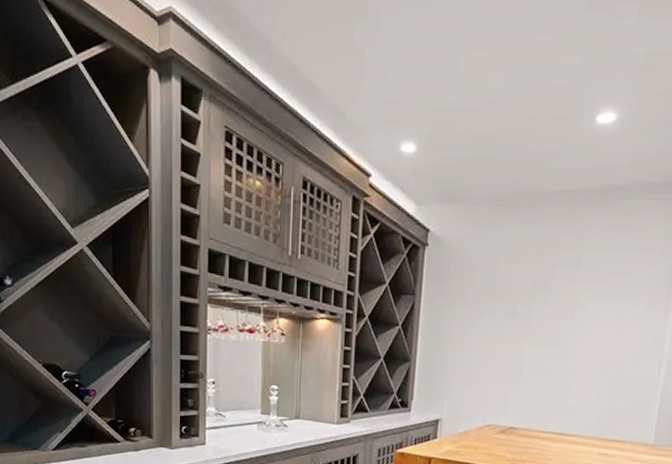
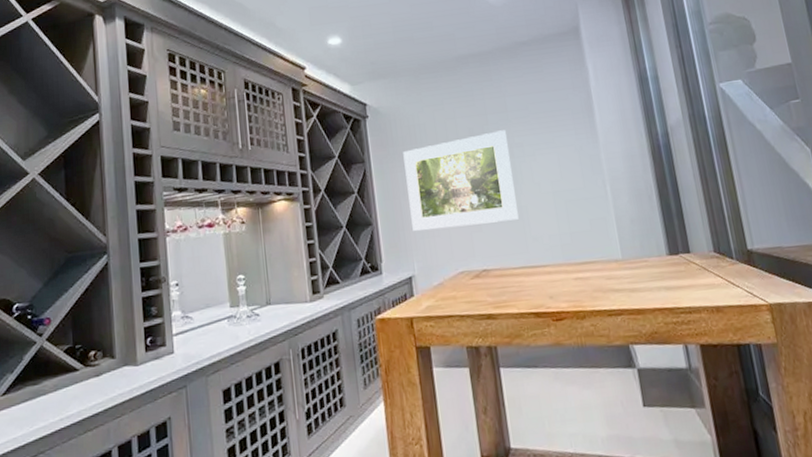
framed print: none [450,286,572,385] -> present [403,130,519,231]

